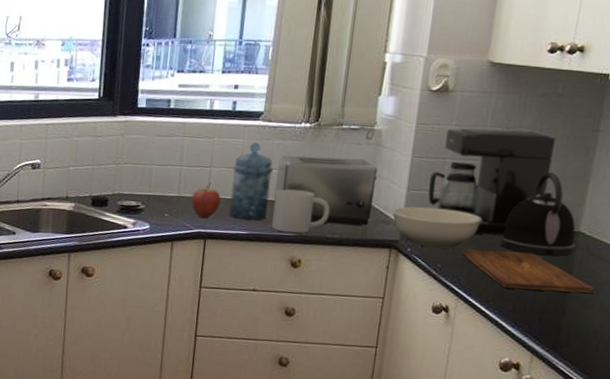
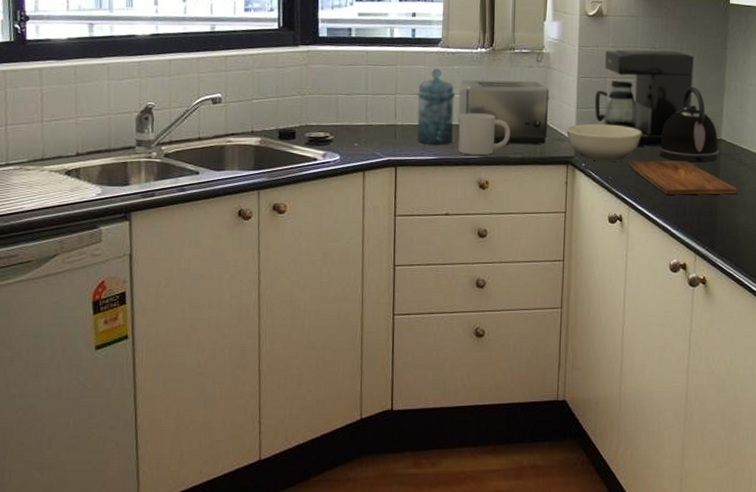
fruit: present [191,182,221,218] -> none [379,109,408,145]

